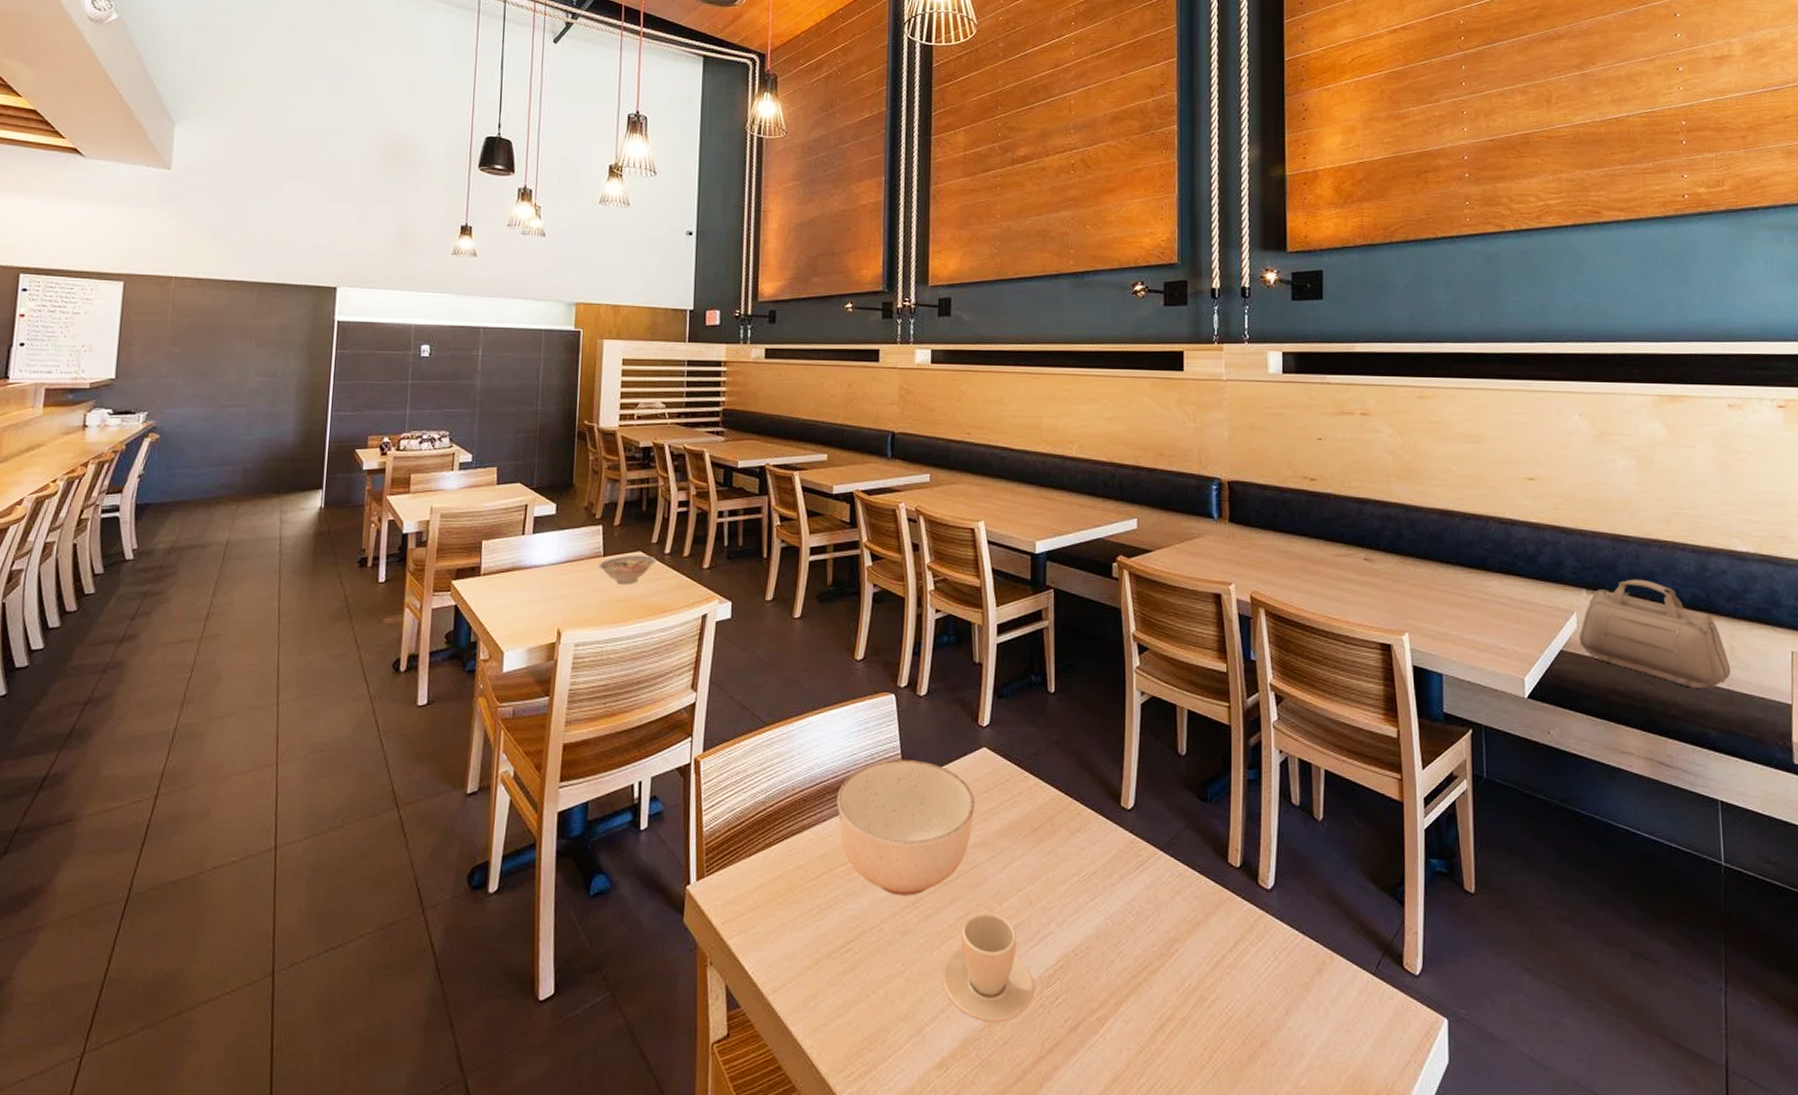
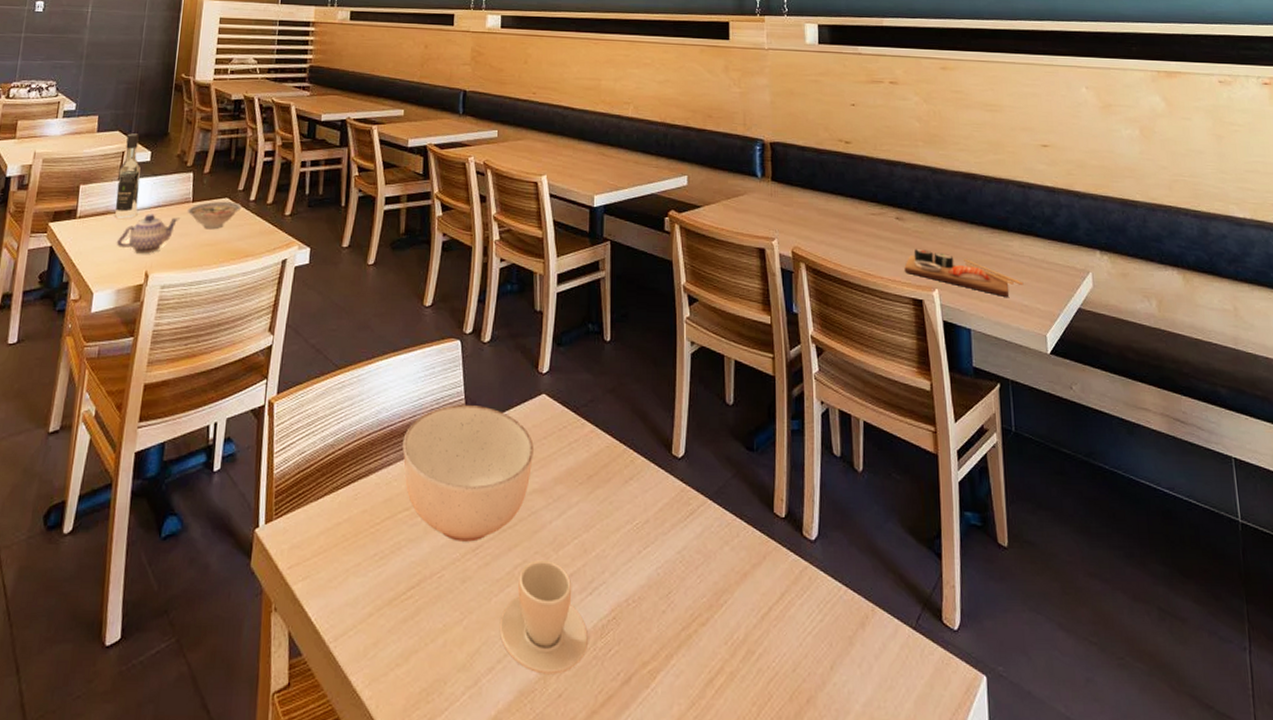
bottle: none [521,485,547,576] -> present [115,133,141,220]
teapot: none [524,568,591,611] -> present [116,212,180,254]
sushi: none [1372,590,1502,640] -> present [904,248,1024,297]
handbag: present [1579,579,1731,688] -> none [1095,241,1236,347]

